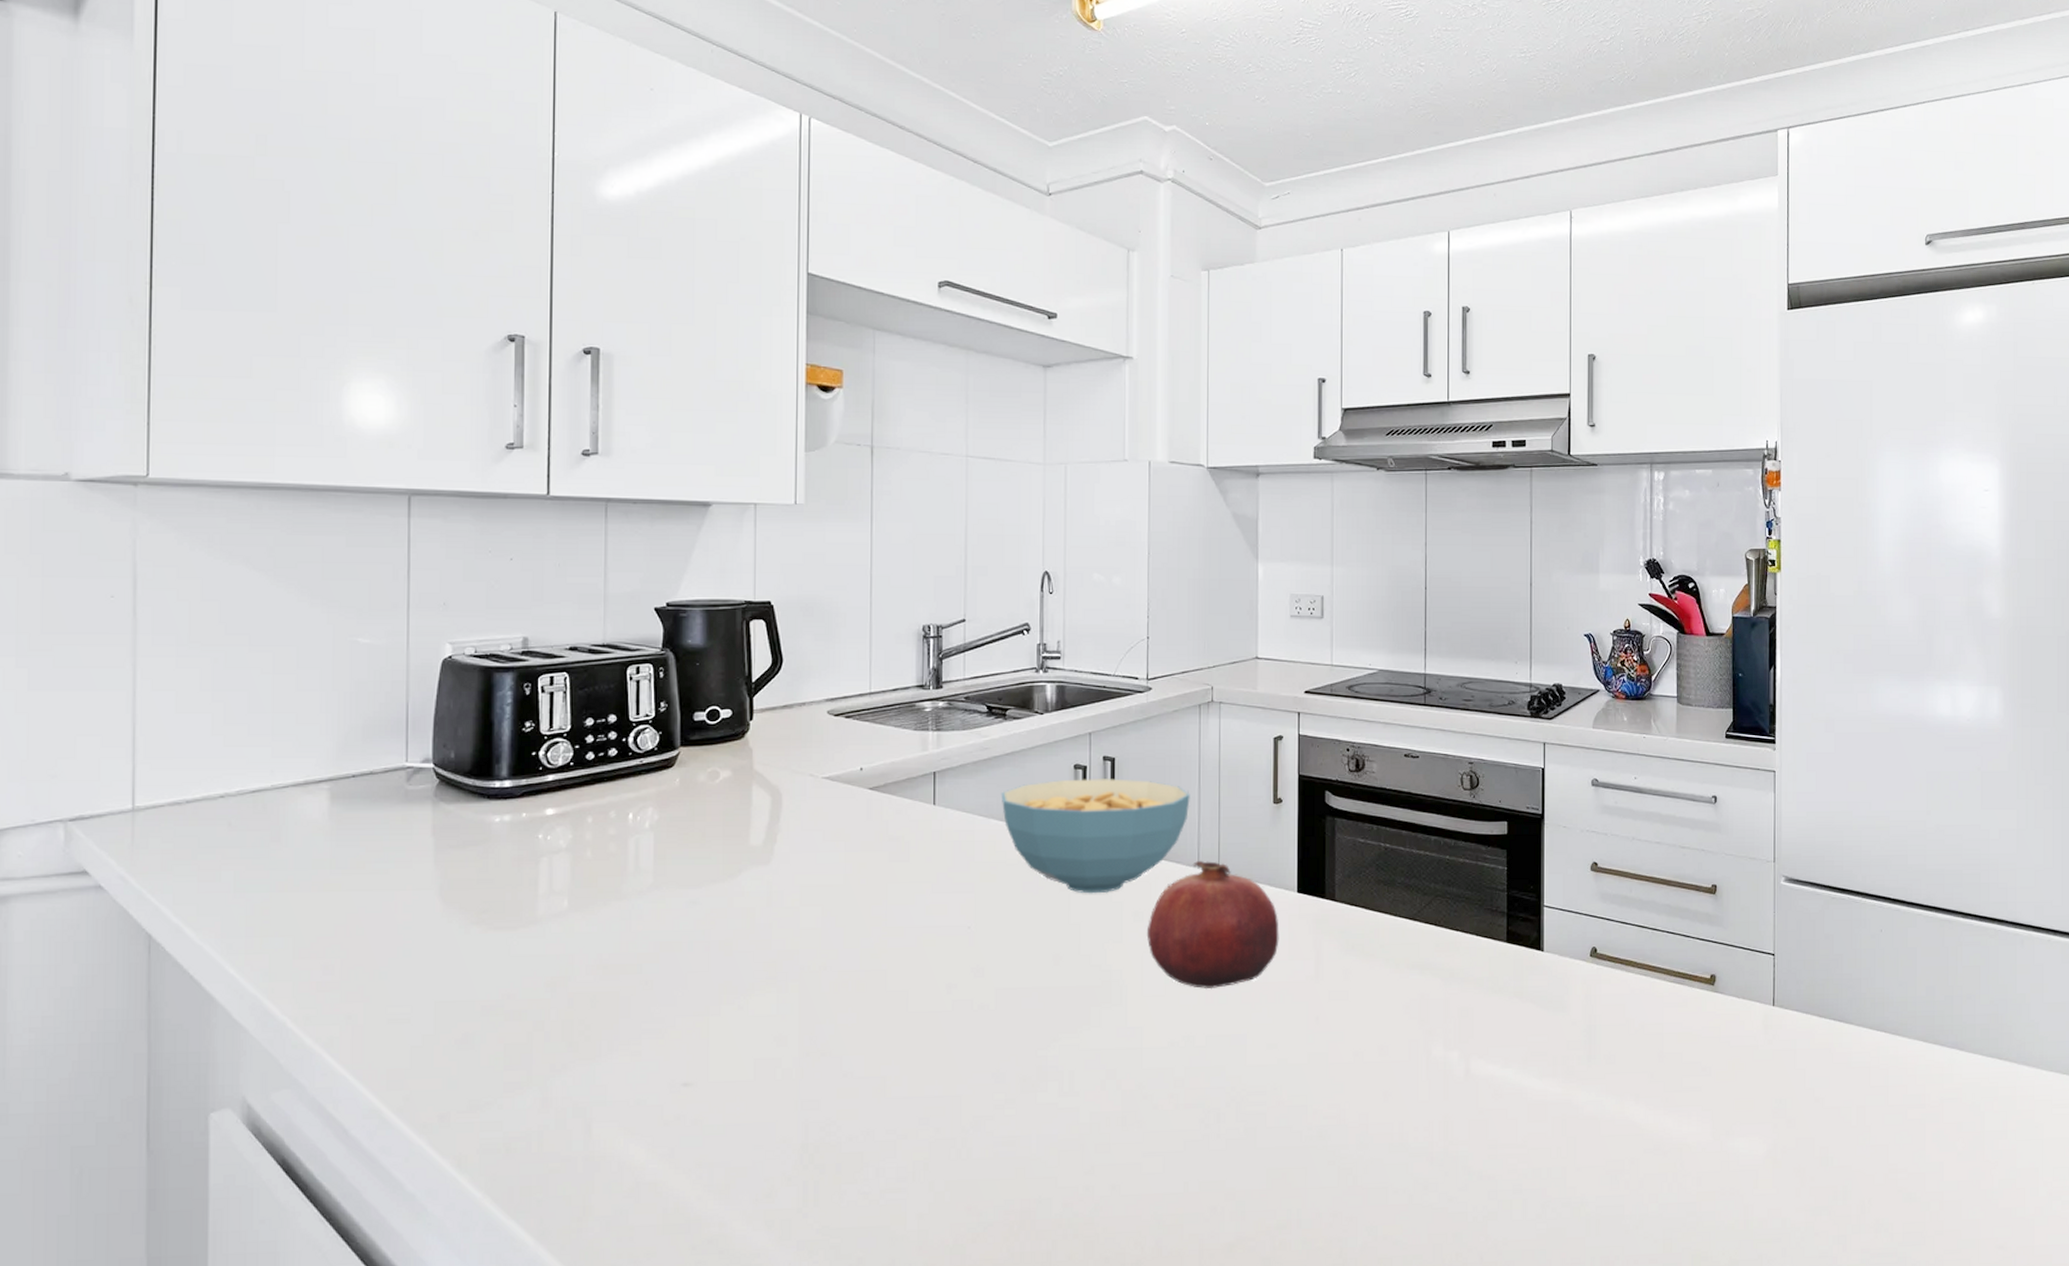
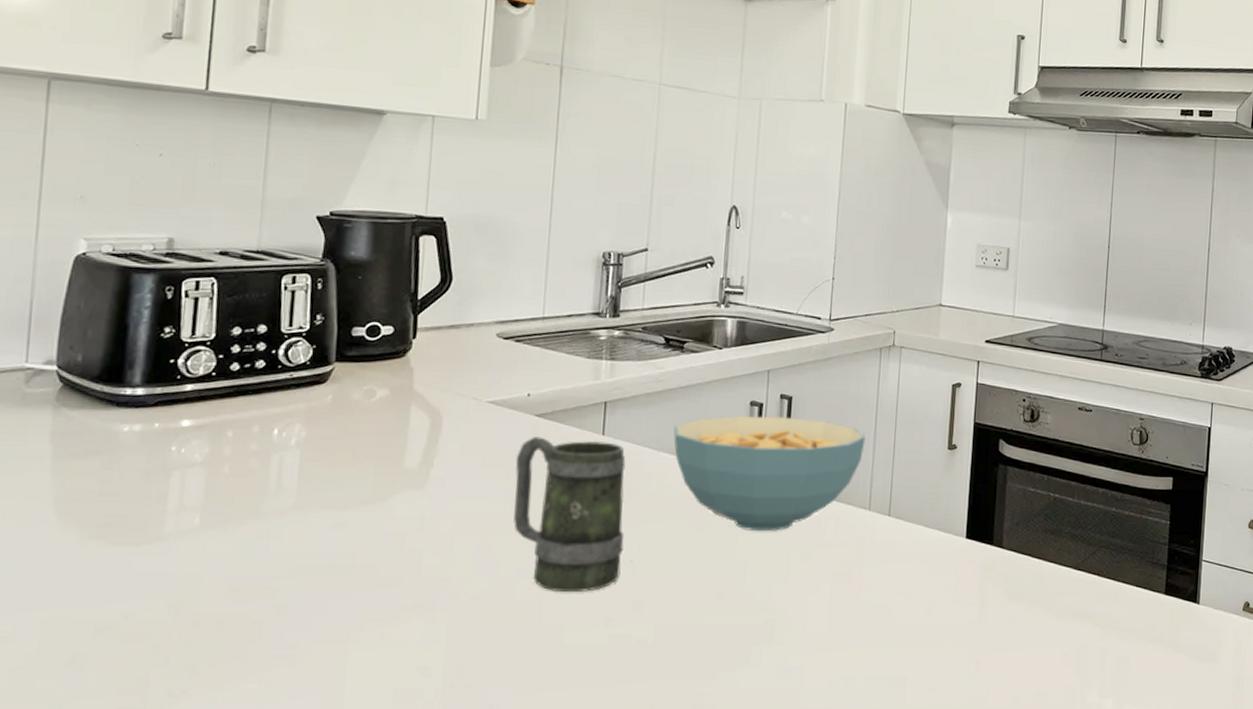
mug: none [853,809,961,961] -> present [513,436,626,593]
fruit: present [1146,860,1279,990] -> none [813,502,946,632]

